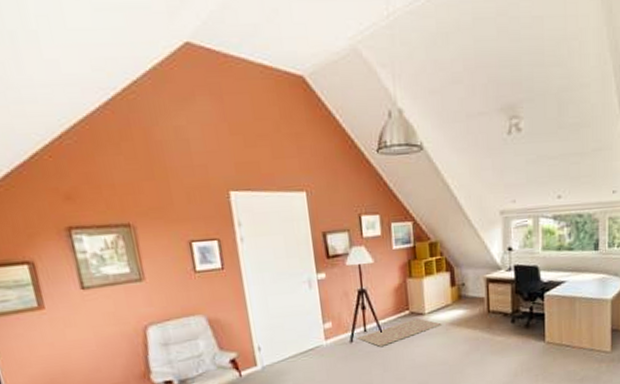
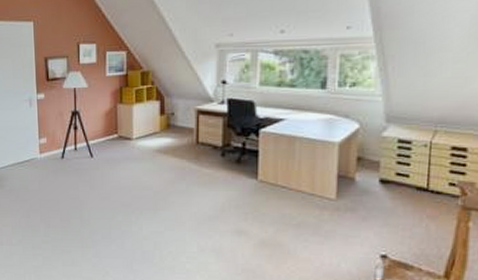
rug: present [357,318,442,347] -> none [68,142,148,165]

